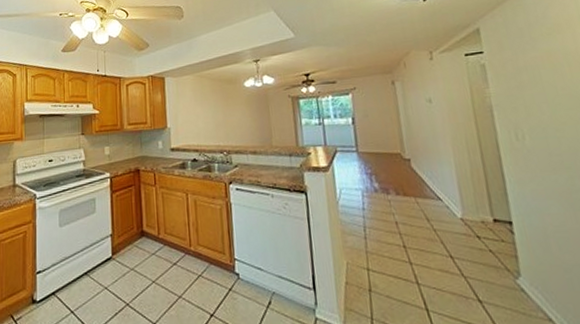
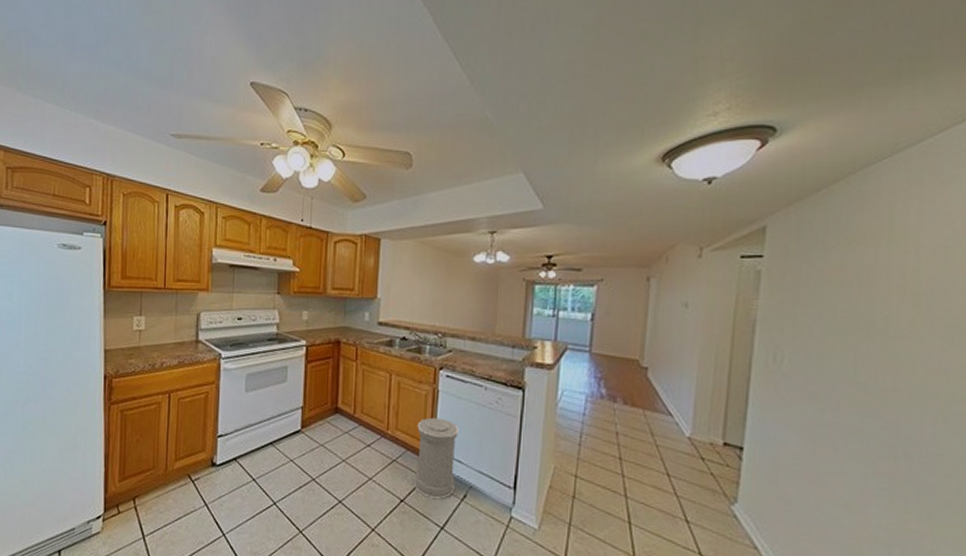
trash can: none [216,229,259,309] -> present [413,417,459,499]

